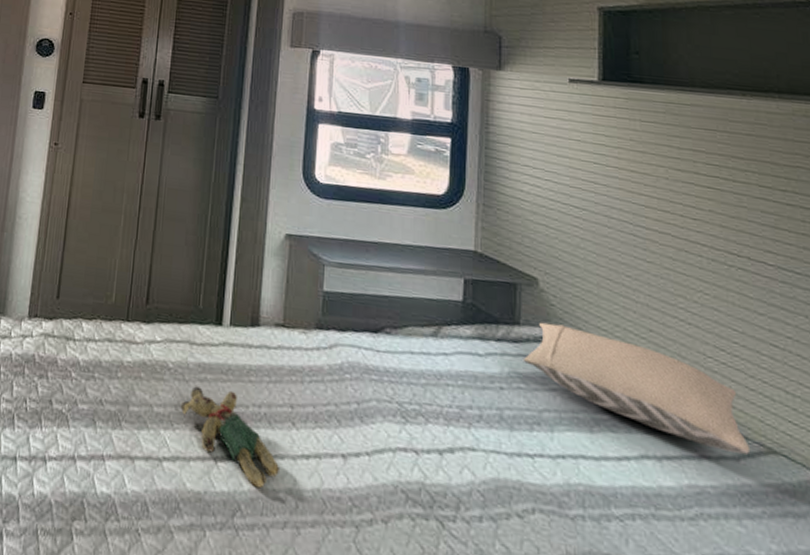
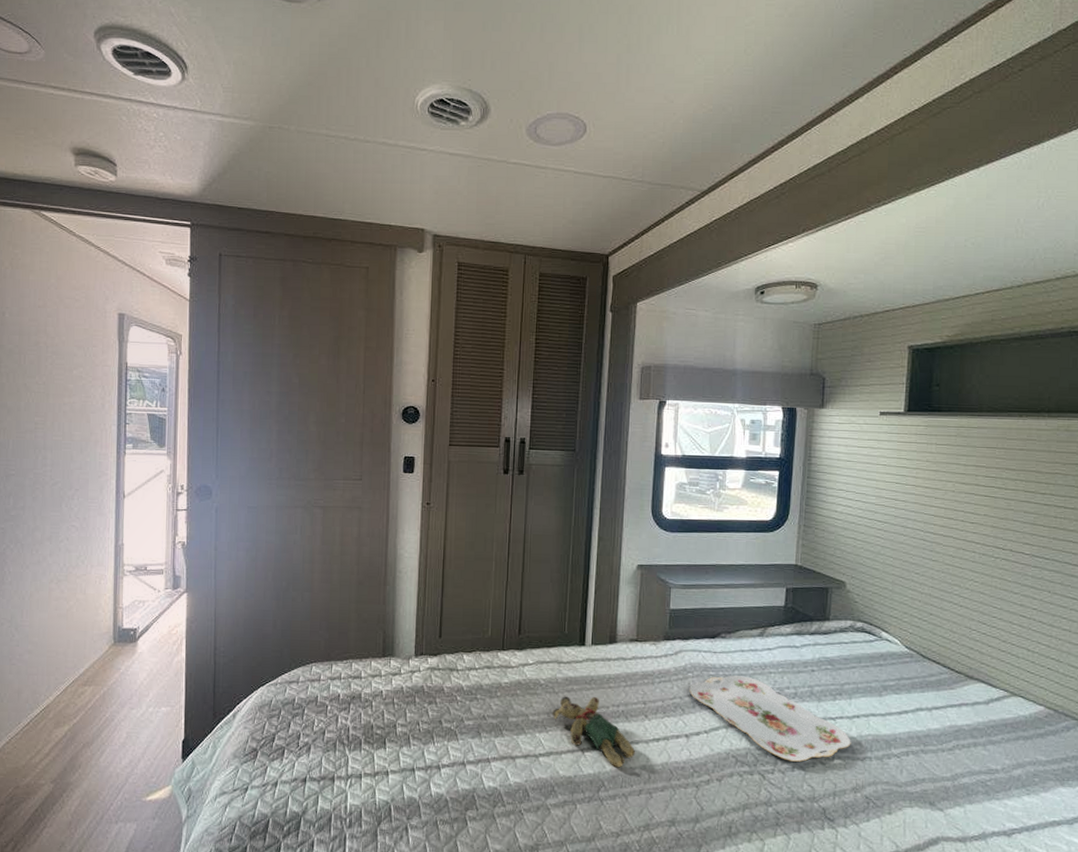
serving tray: none [346,382,556,511] -> present [689,675,851,762]
pillow: present [522,322,751,455] -> none [830,616,998,699]

